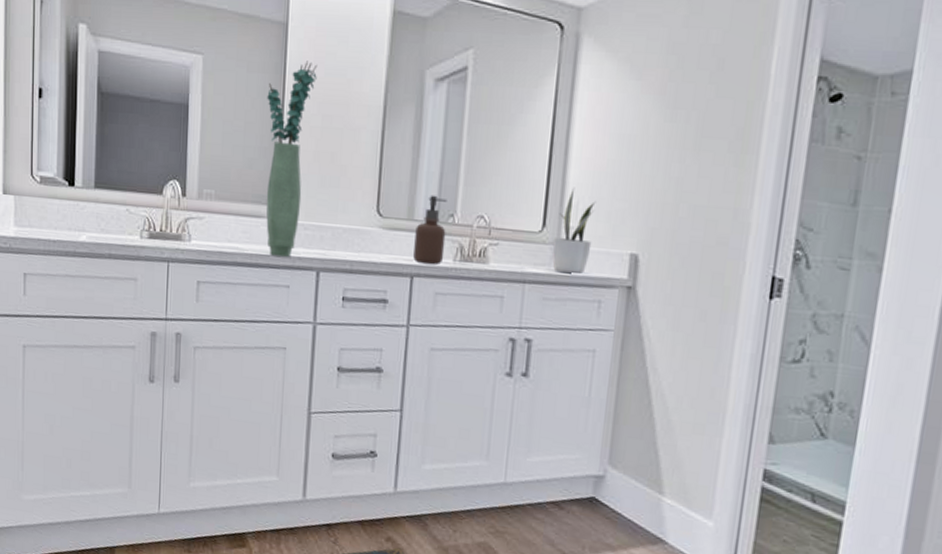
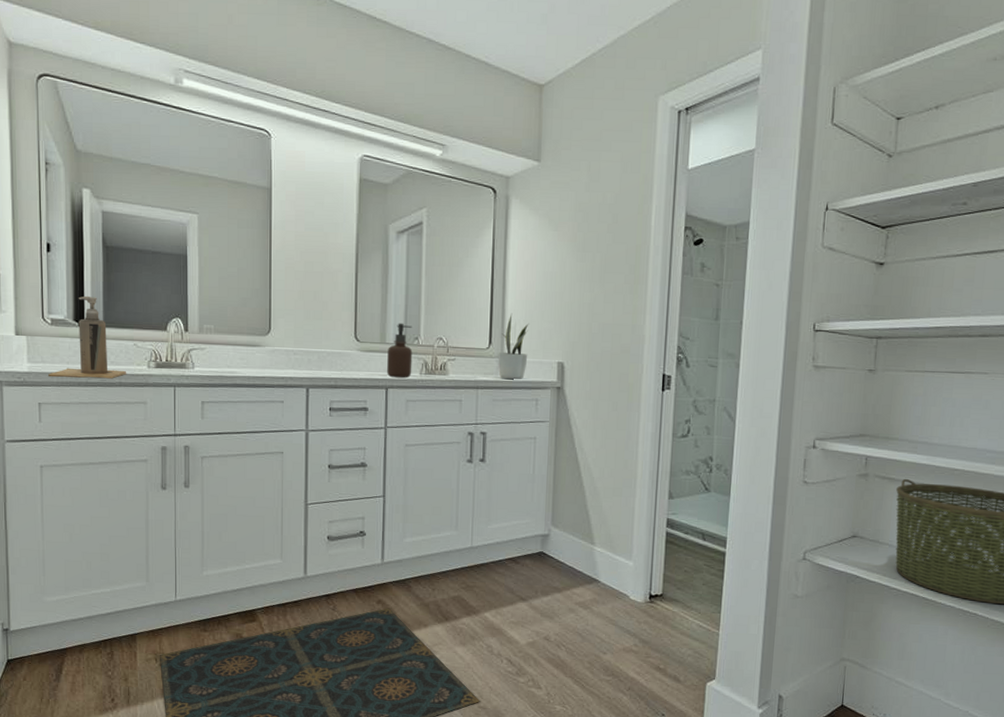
soap dispenser: none [34,150,118,250] -> present [47,295,127,379]
vase: present [265,60,318,258] -> none [256,218,299,379]

